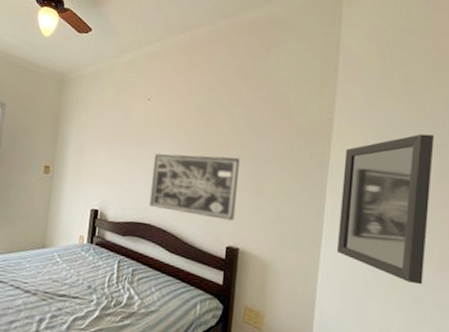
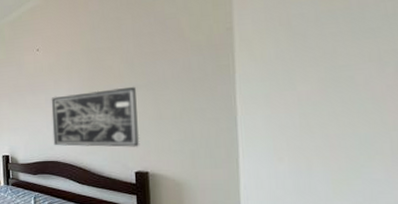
home mirror: present [337,134,435,285] -> none [252,19,373,184]

